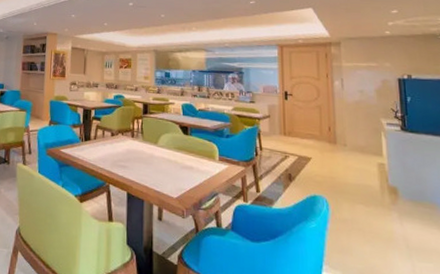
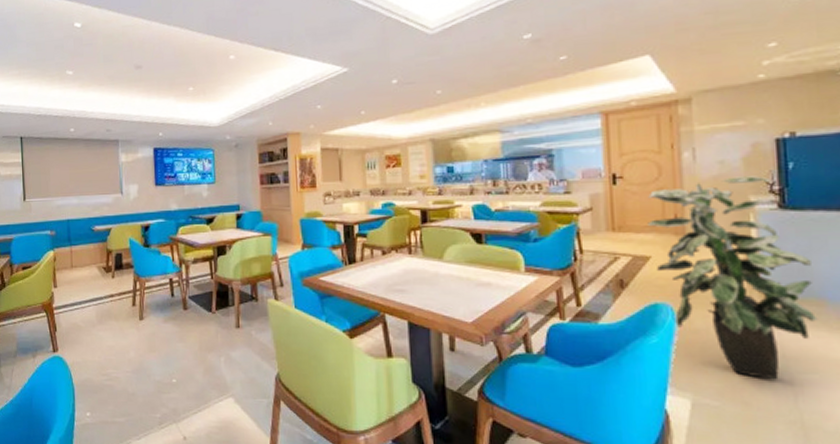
indoor plant: none [309,103,431,266] -> present [648,176,818,380]

